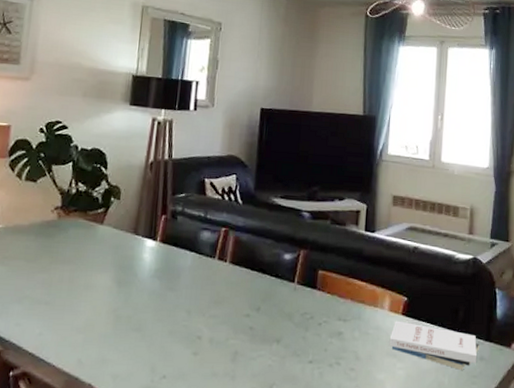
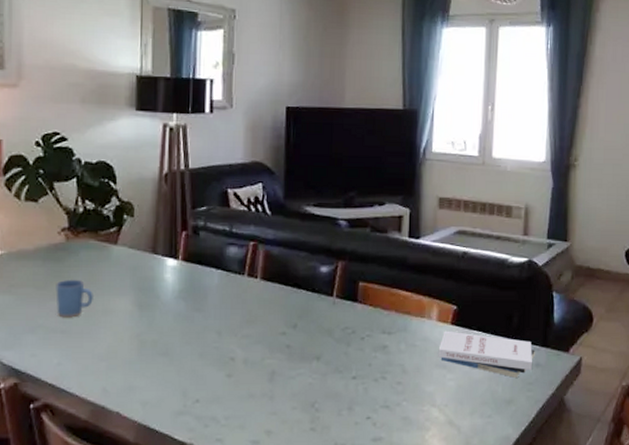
mug: none [43,254,78,289] -> present [56,279,93,316]

